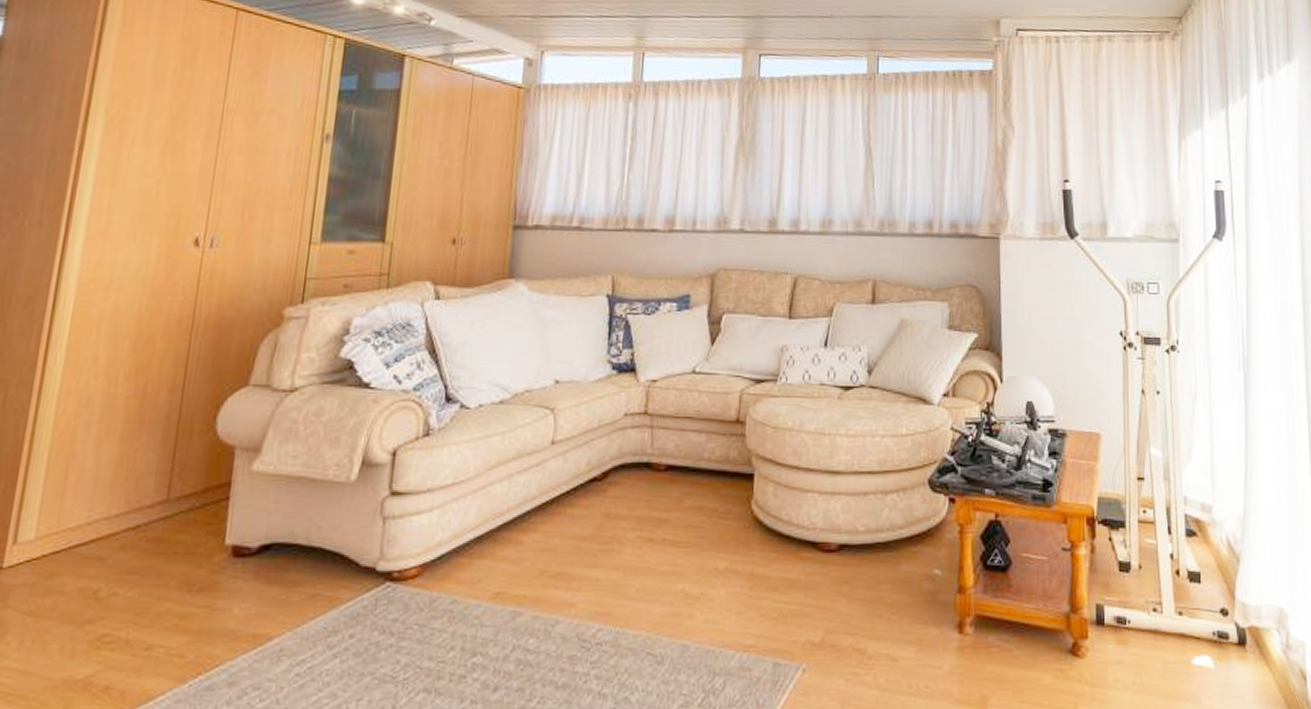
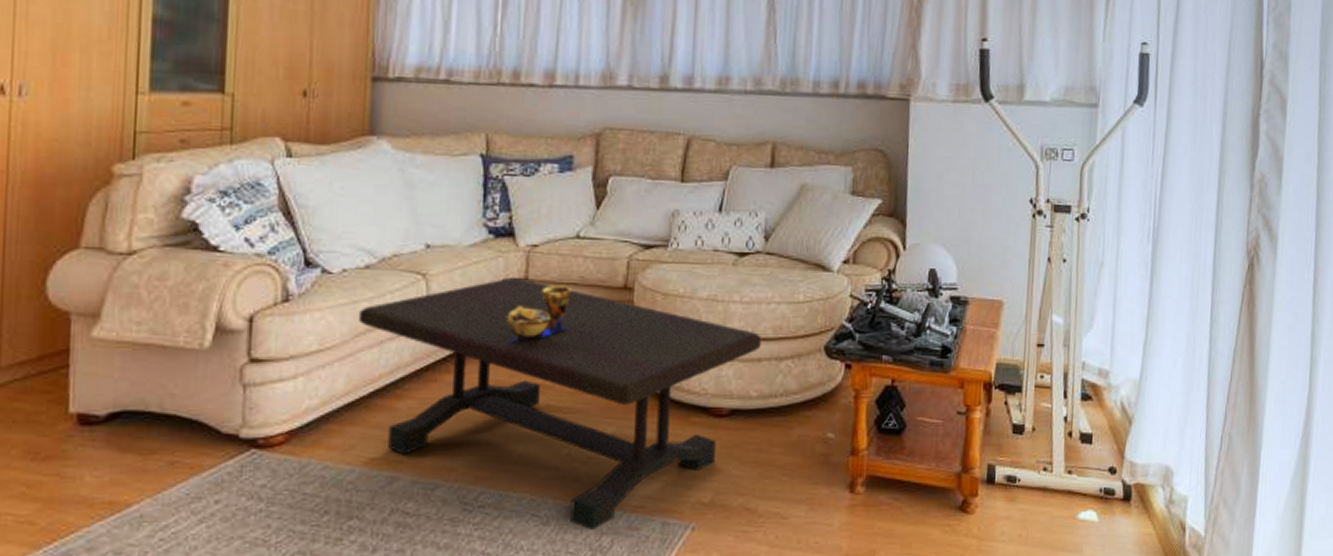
coffee table: none [490,411,867,670] -> present [358,276,761,530]
decorative bowl: none [627,420,687,476] -> present [507,286,572,343]

